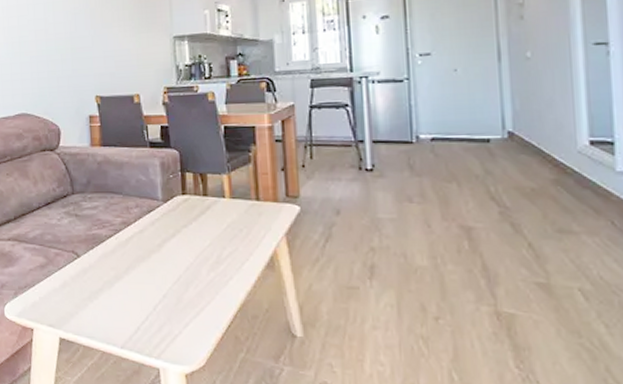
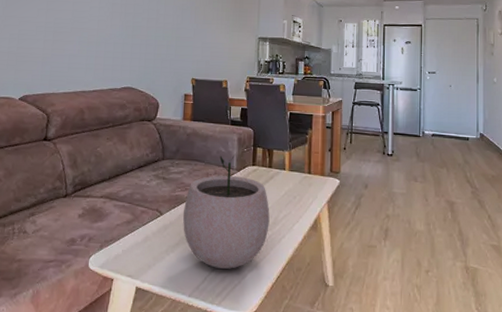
plant pot: none [104,181,211,317] -> present [183,153,270,269]

